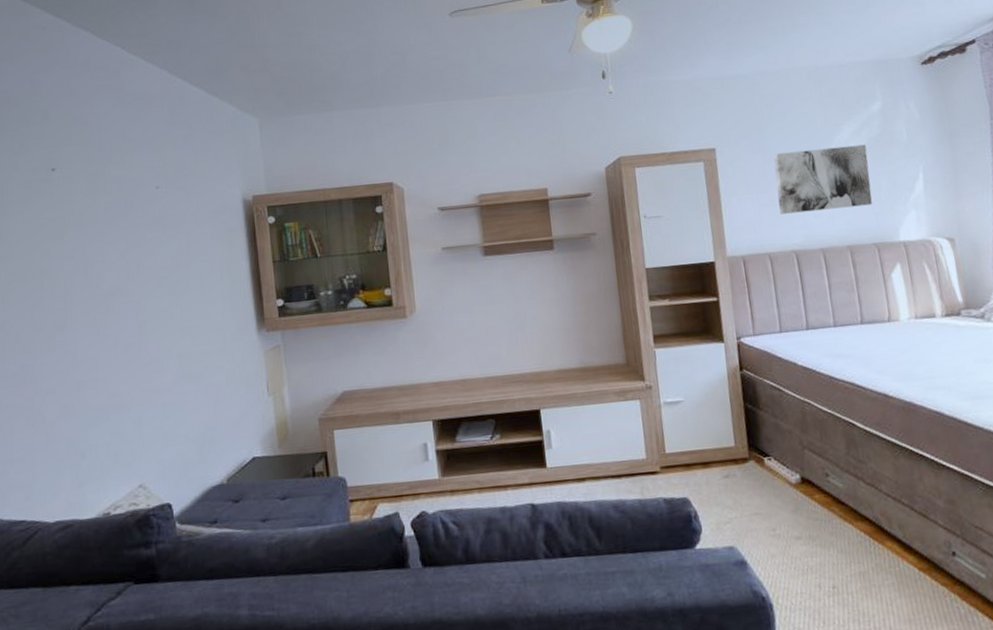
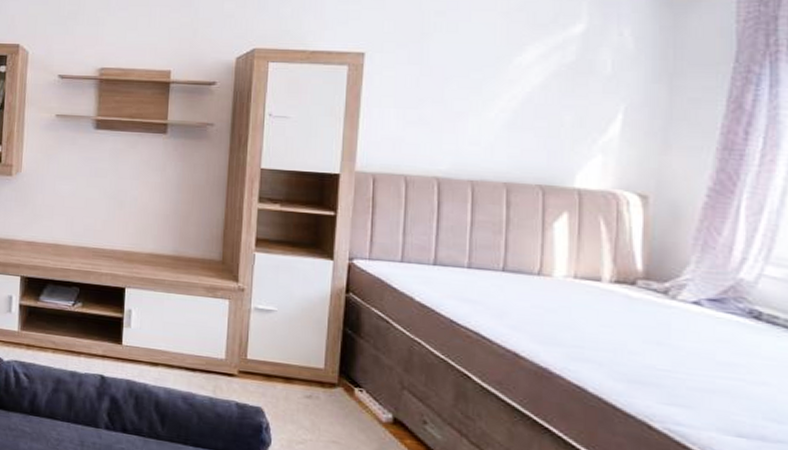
wall art: present [774,144,873,215] -> none [427,67,553,141]

